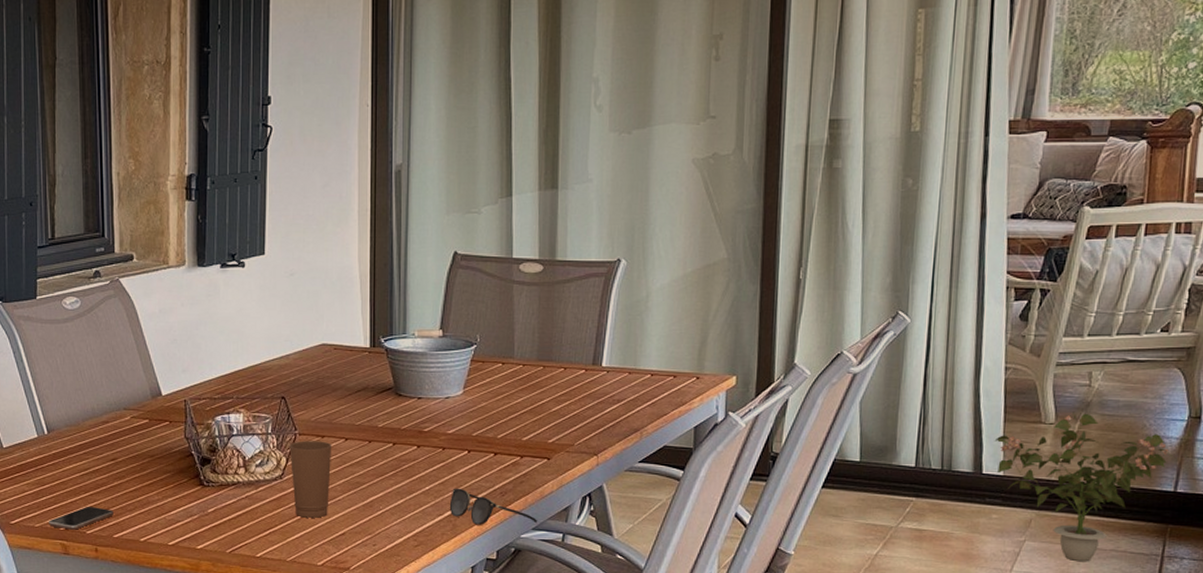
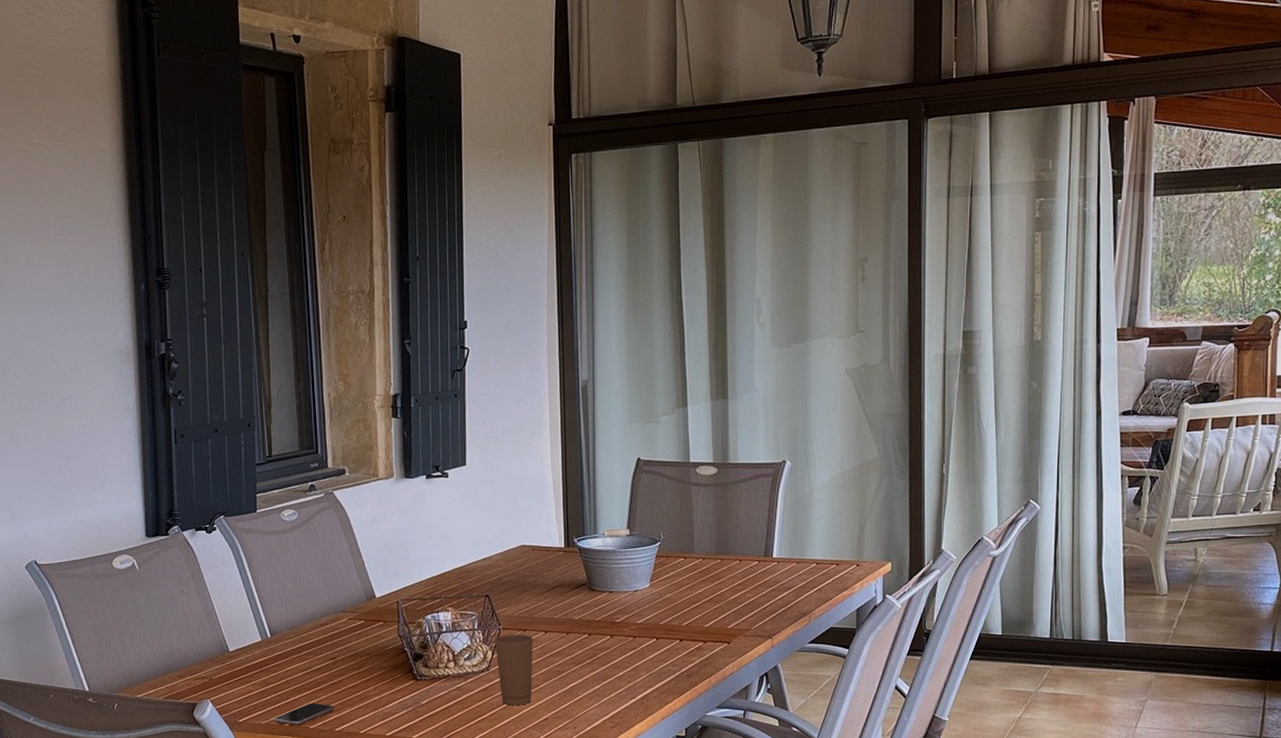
sunglasses: present [449,488,538,526] -> none [641,672,722,707]
potted plant: present [994,411,1172,562] -> none [1116,584,1268,717]

